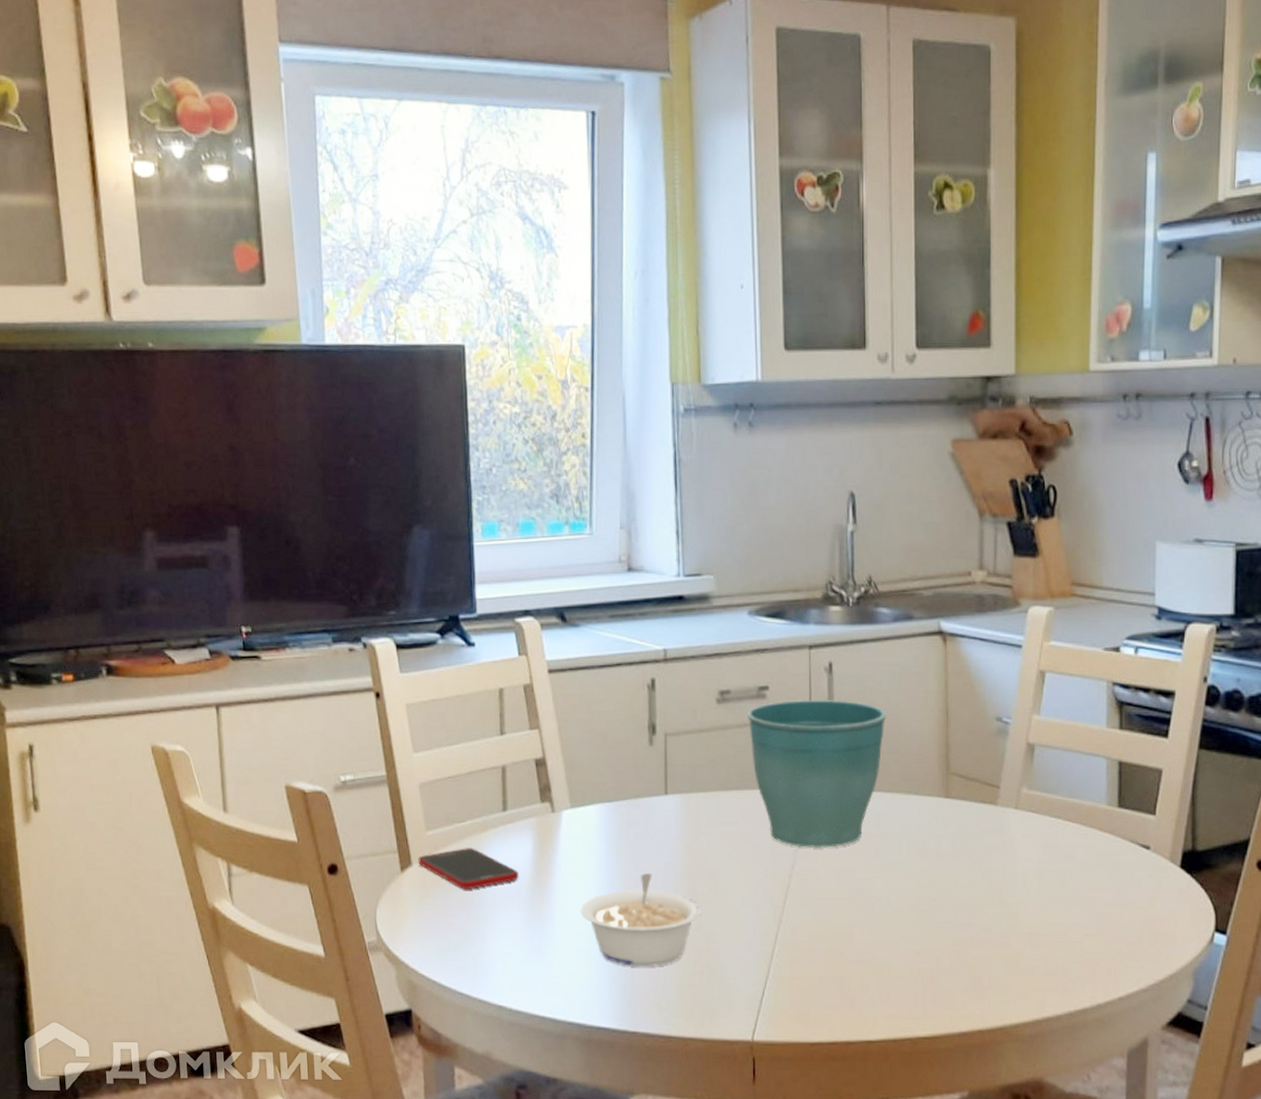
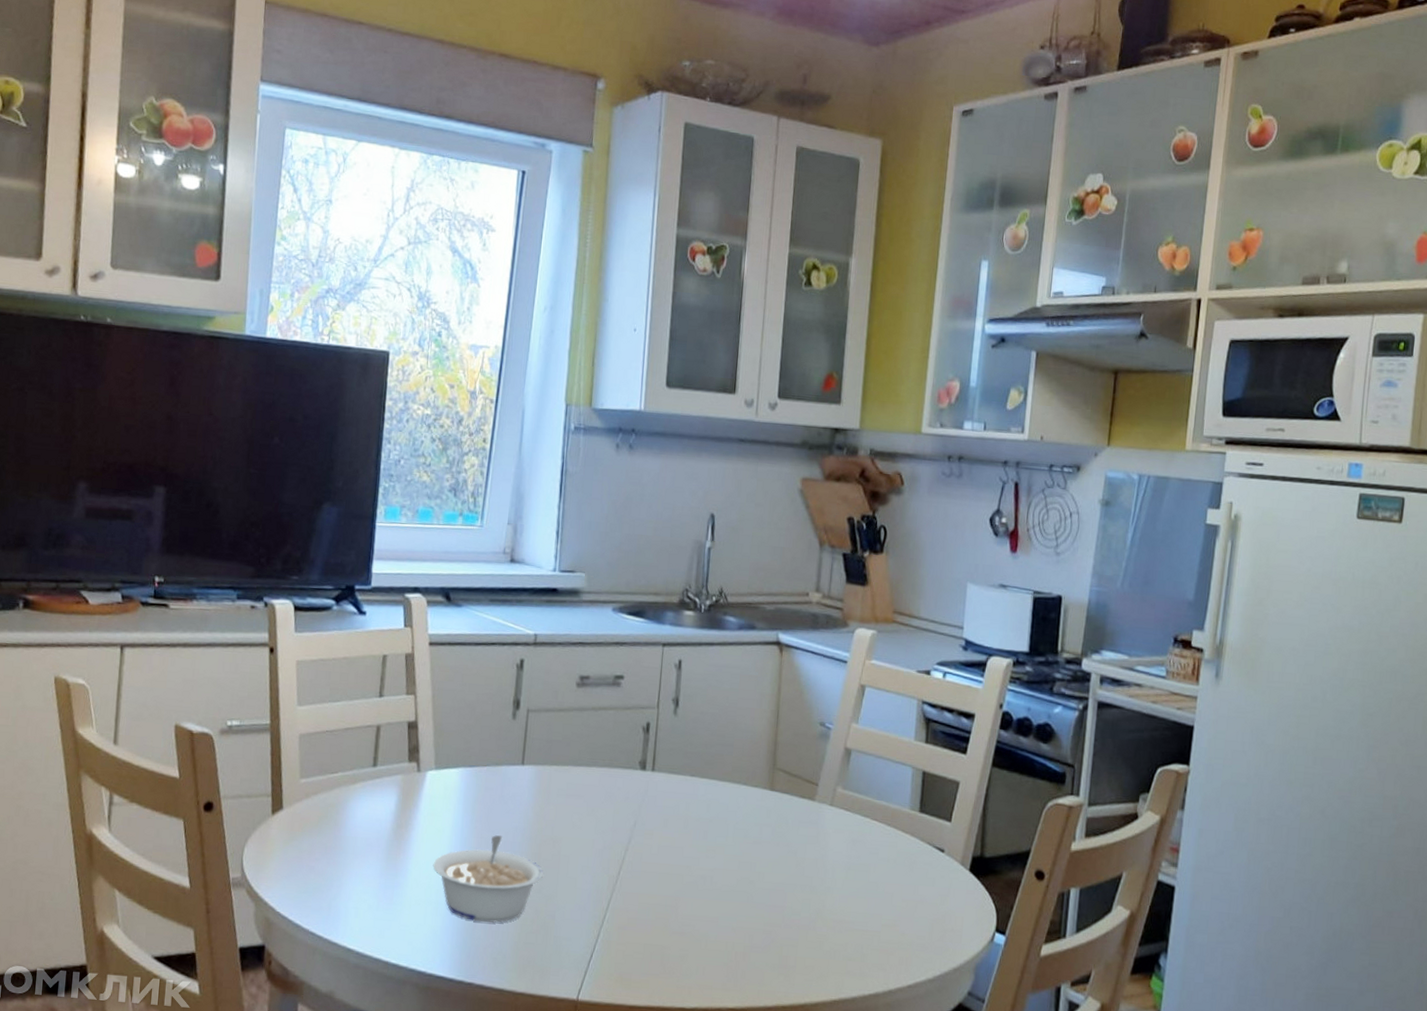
cell phone: present [418,848,519,890] -> none [289,797,381,837]
flower pot: present [747,699,887,849] -> none [602,690,725,827]

